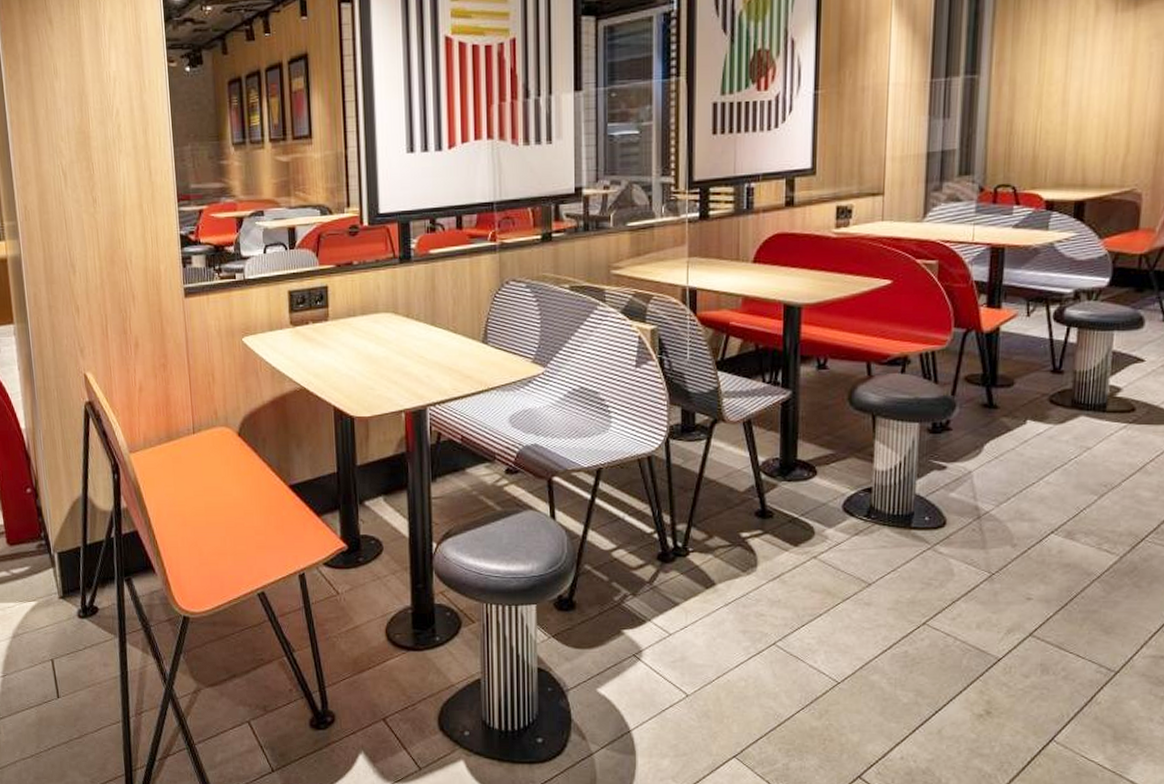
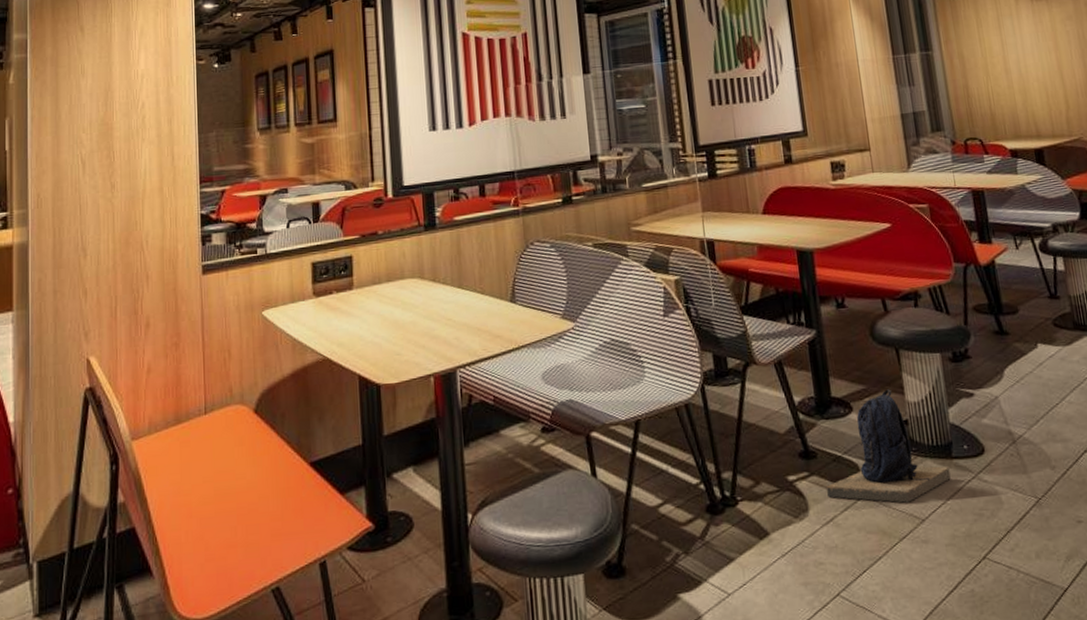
backpack: none [778,456,906,567] -> present [827,389,951,503]

